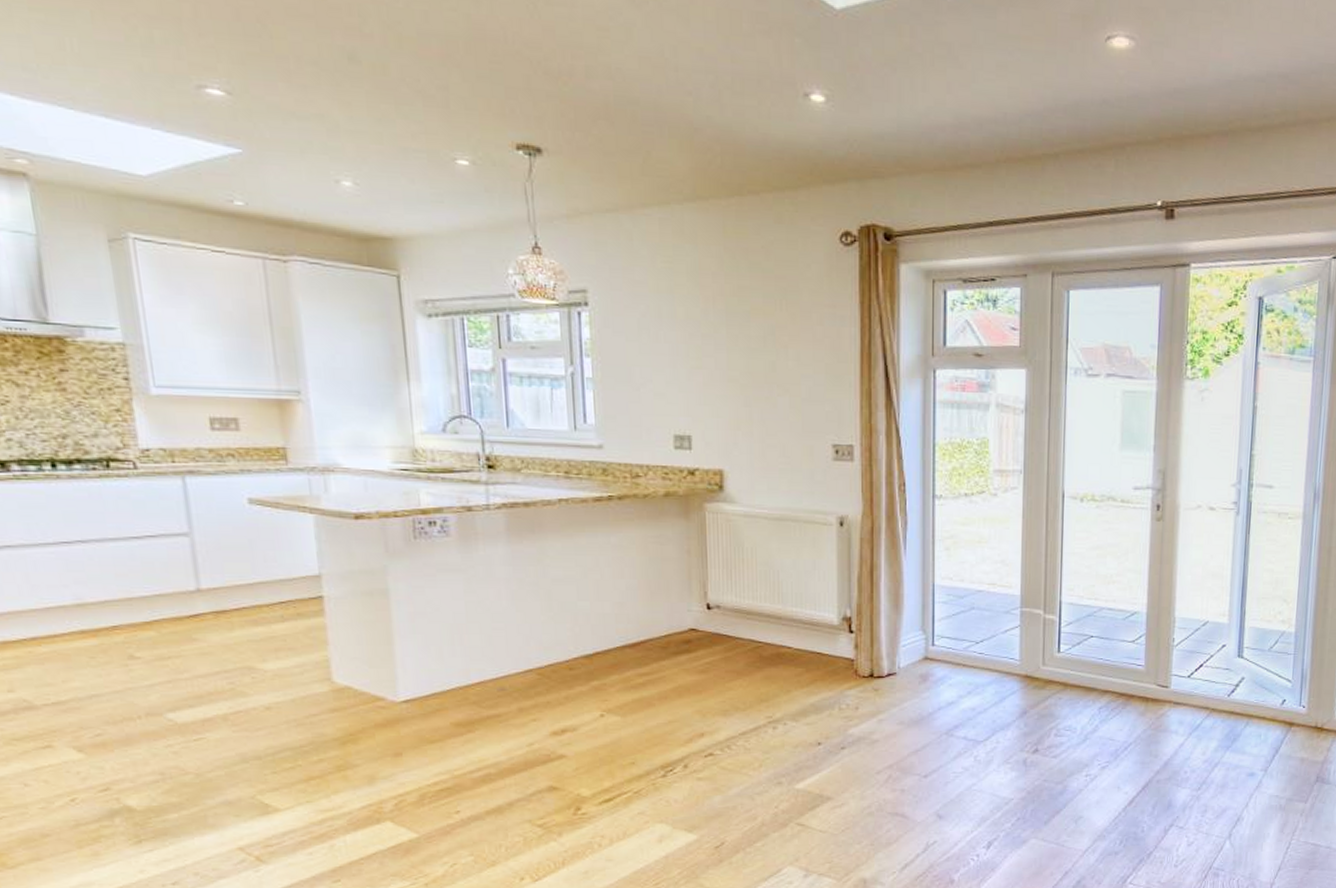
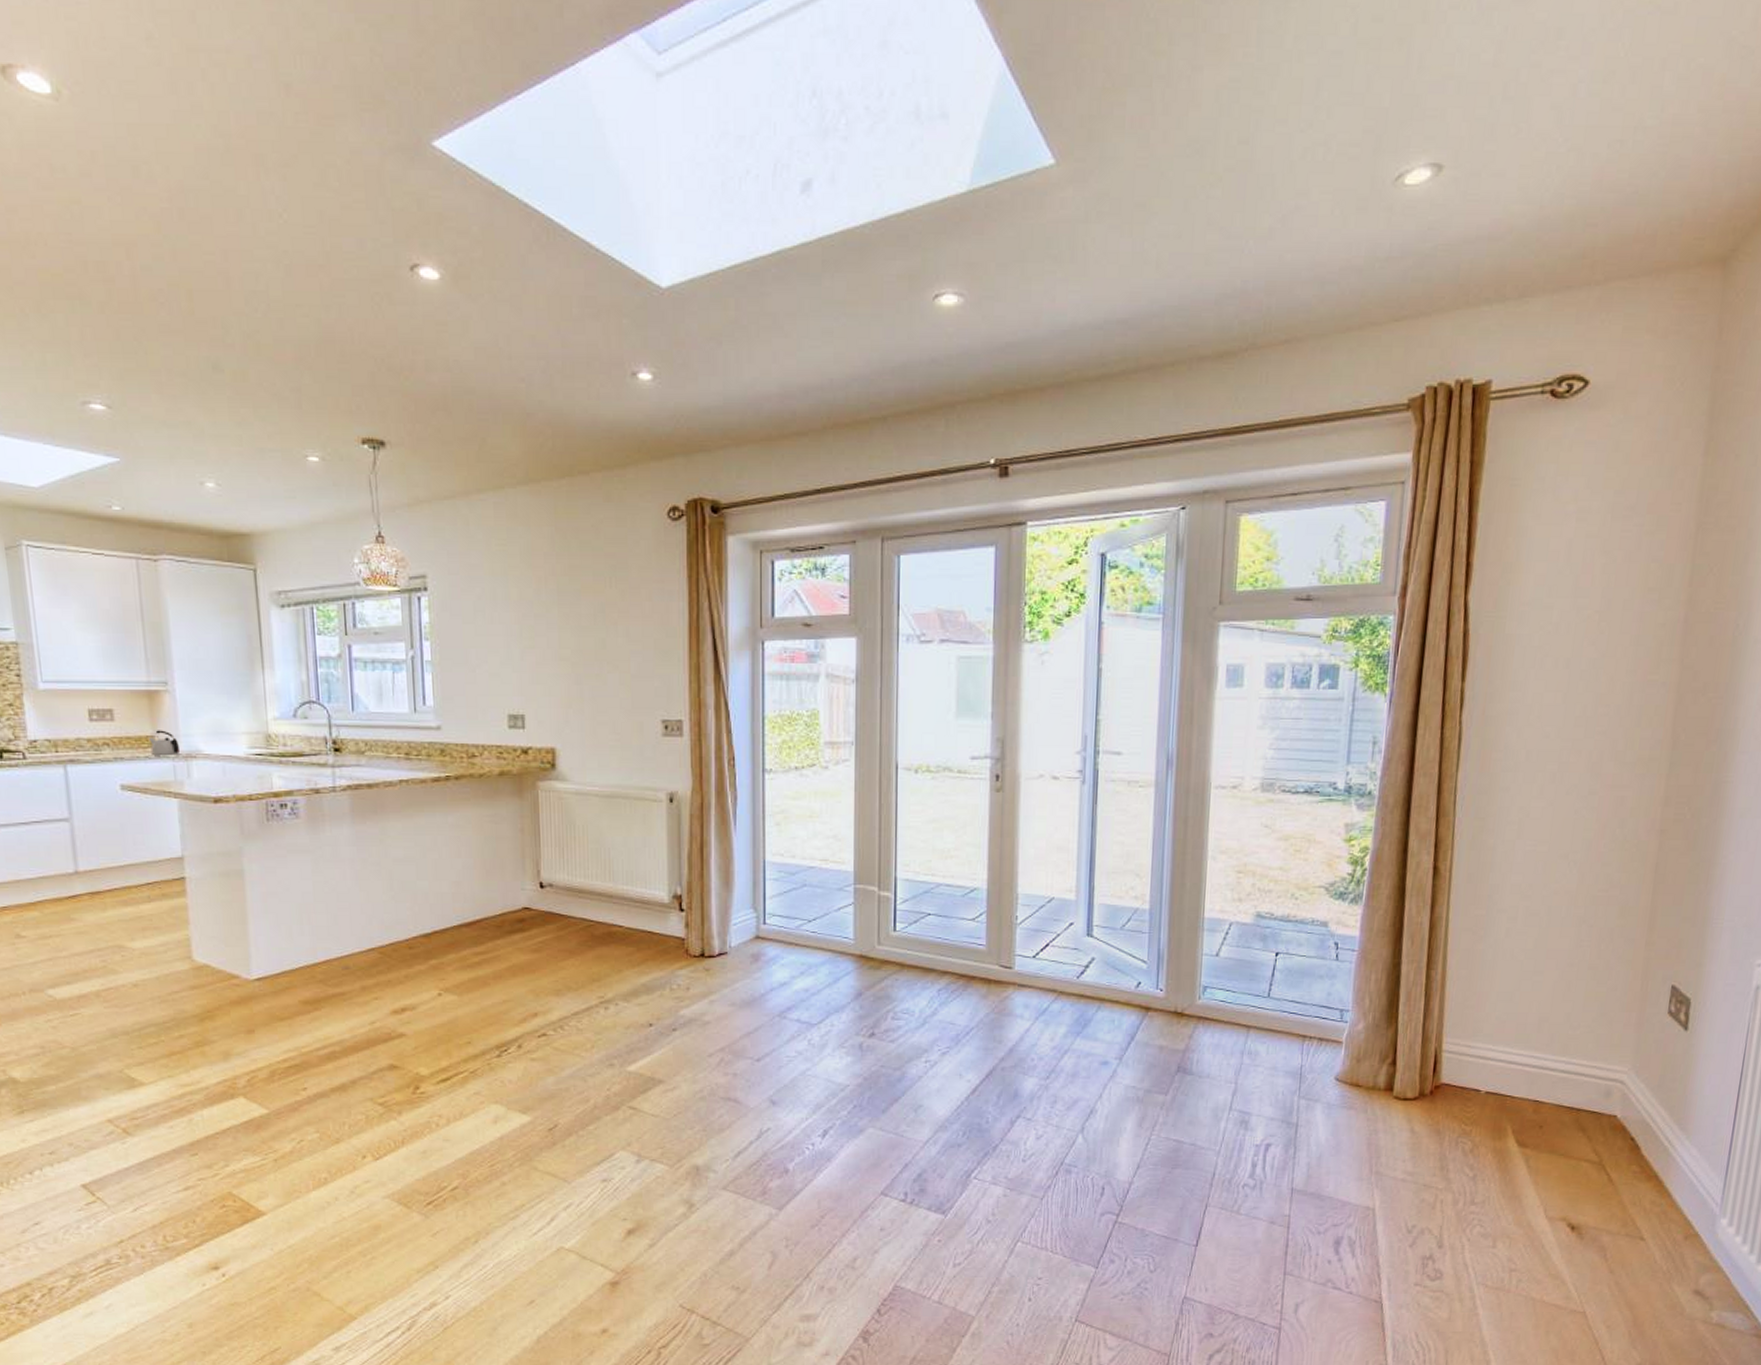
kettle: none [279,441,315,470] -> present [148,730,180,756]

